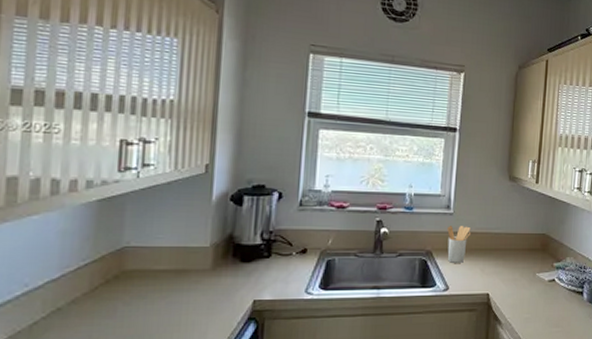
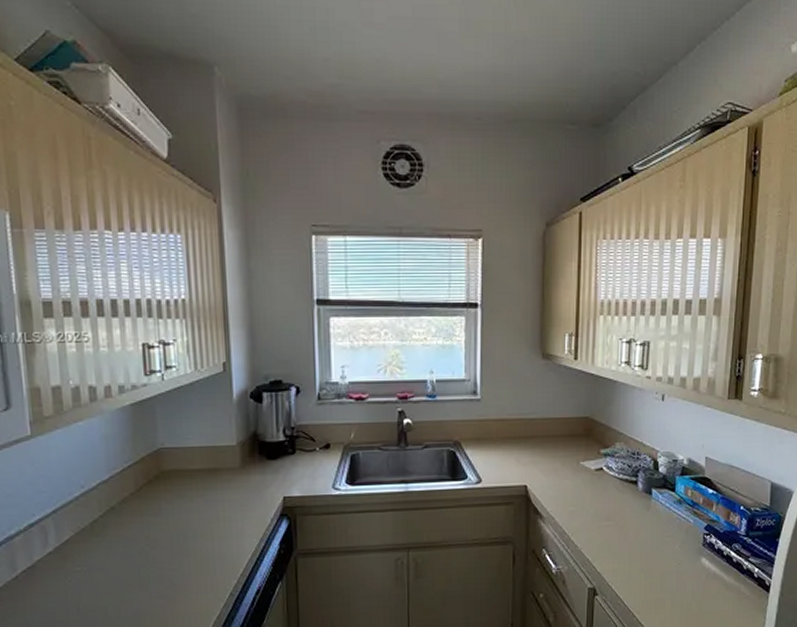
utensil holder: present [447,226,471,263] -> none [475,412,501,453]

